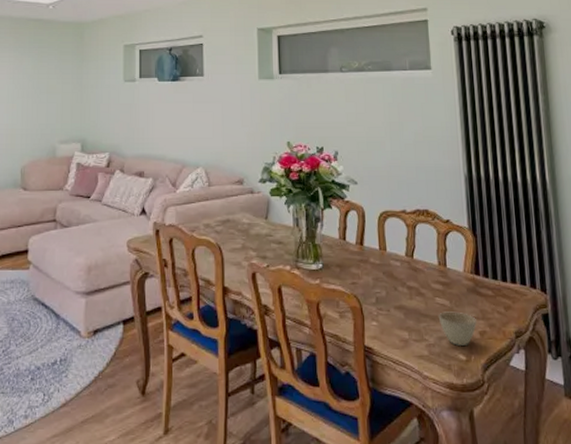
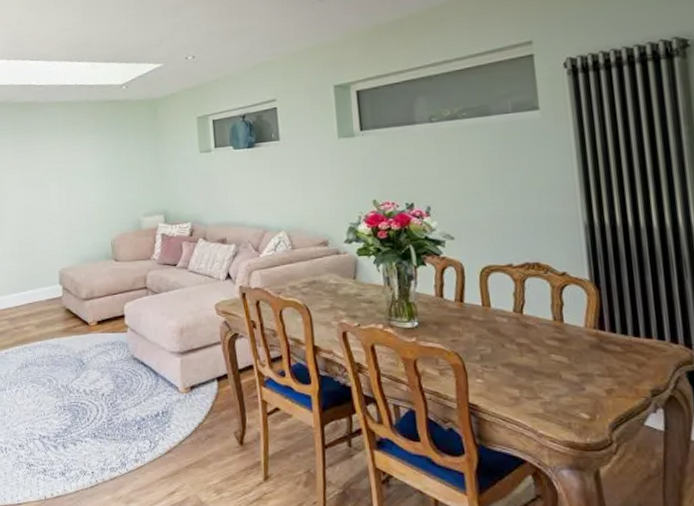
cup: present [438,311,477,347] -> none [554,369,602,405]

